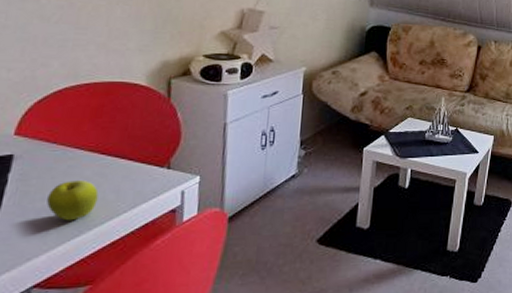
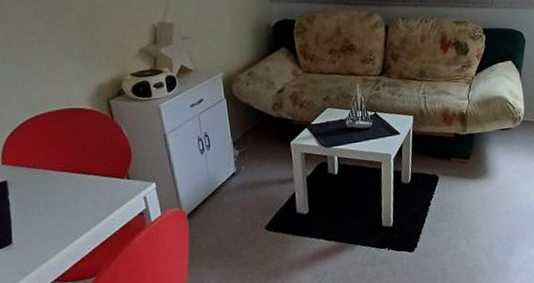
fruit: present [47,180,99,221] -> none [42,196,81,230]

